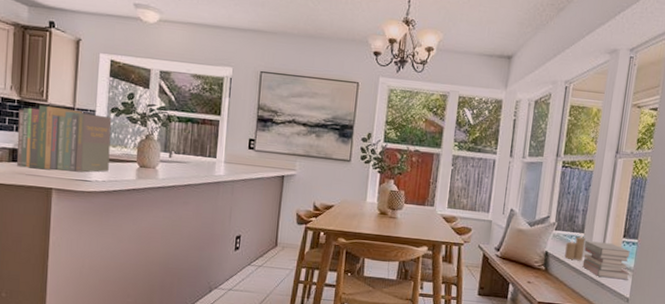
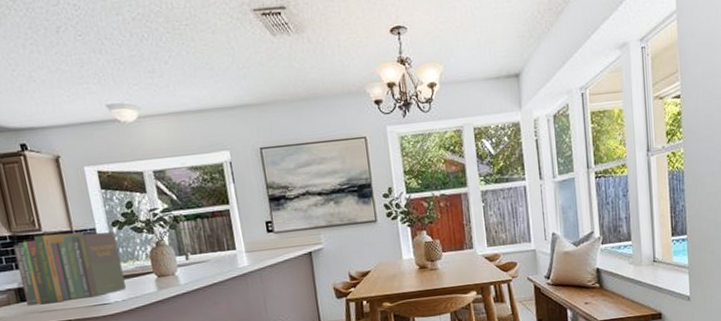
candle: present [564,233,586,261] -> none [616,241,636,272]
books: present [582,241,631,280] -> none [634,244,685,282]

